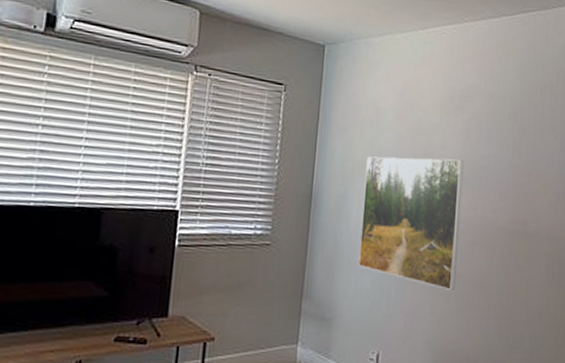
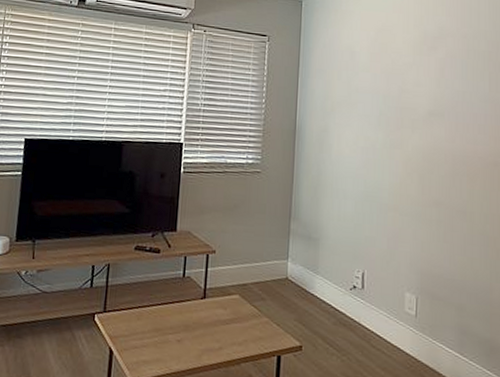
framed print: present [358,156,464,290] -> none [341,94,439,217]

